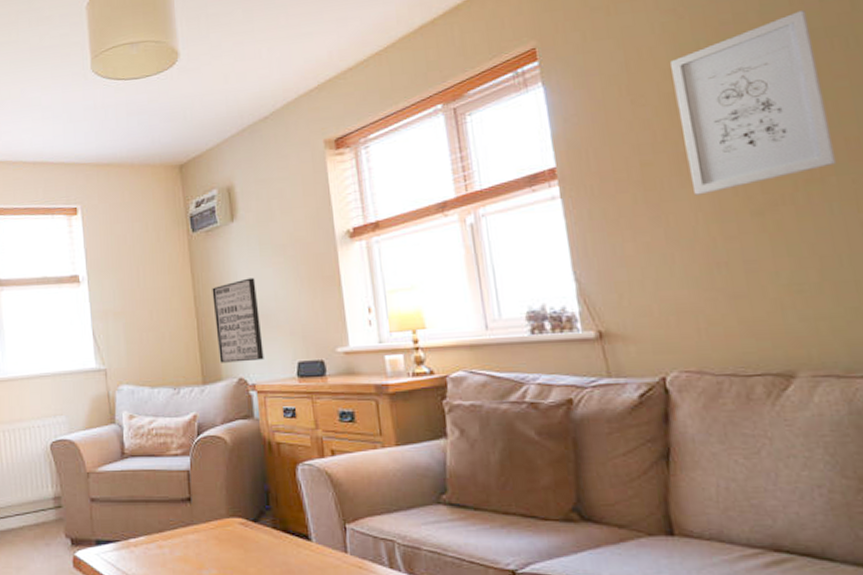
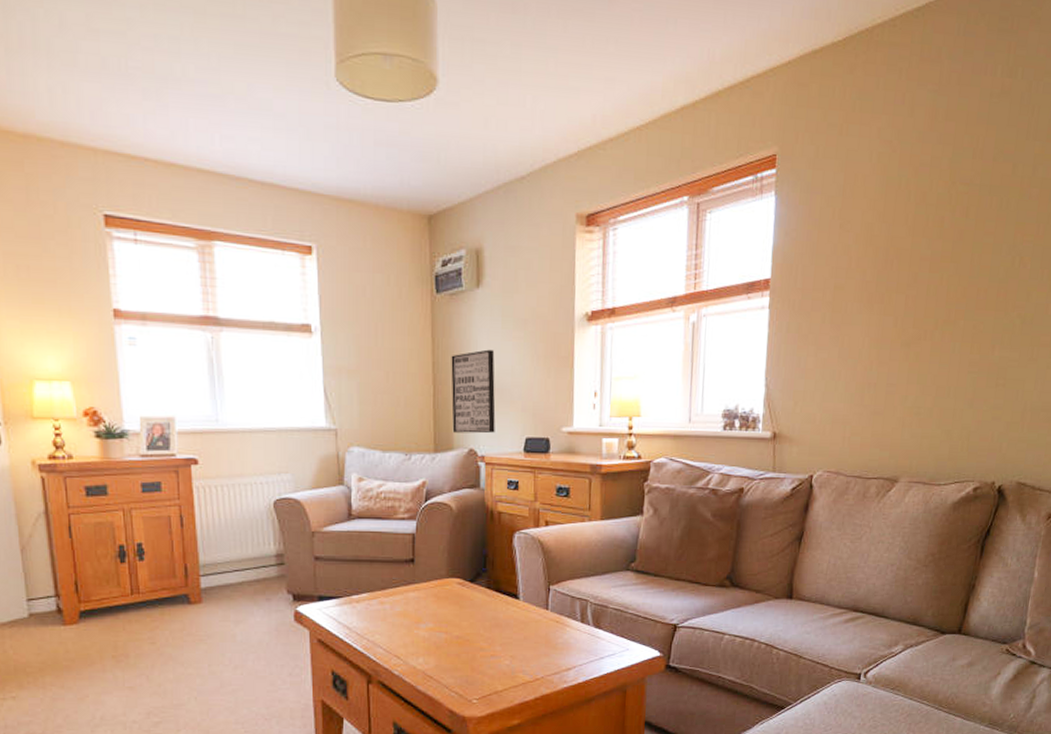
wall art: present [670,9,837,196] -> none [867,164,982,322]

